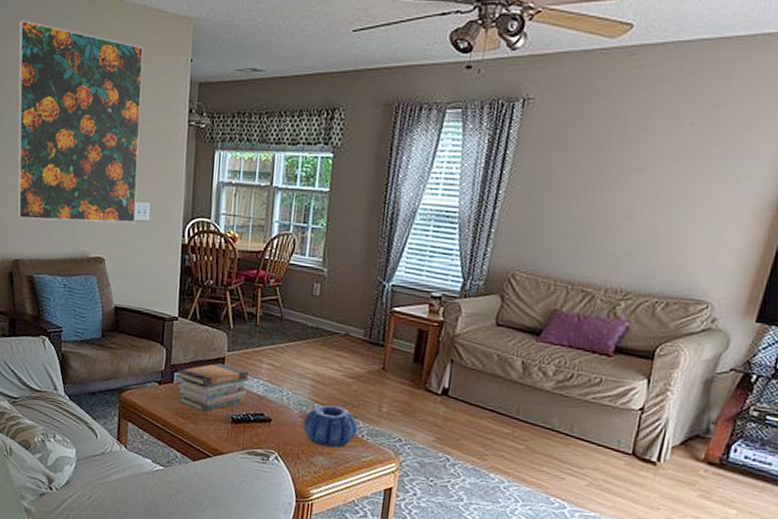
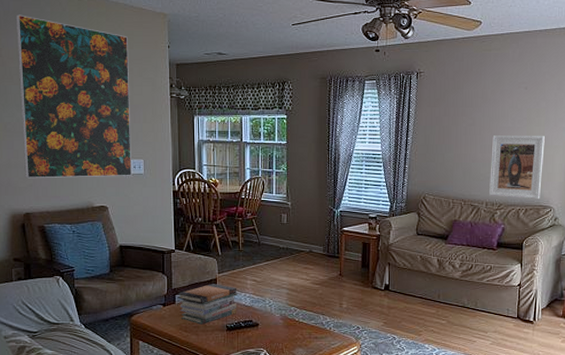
decorative bowl: present [303,405,358,448] -> none [284,307,326,340]
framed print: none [612,193,713,291] -> present [489,135,545,200]

